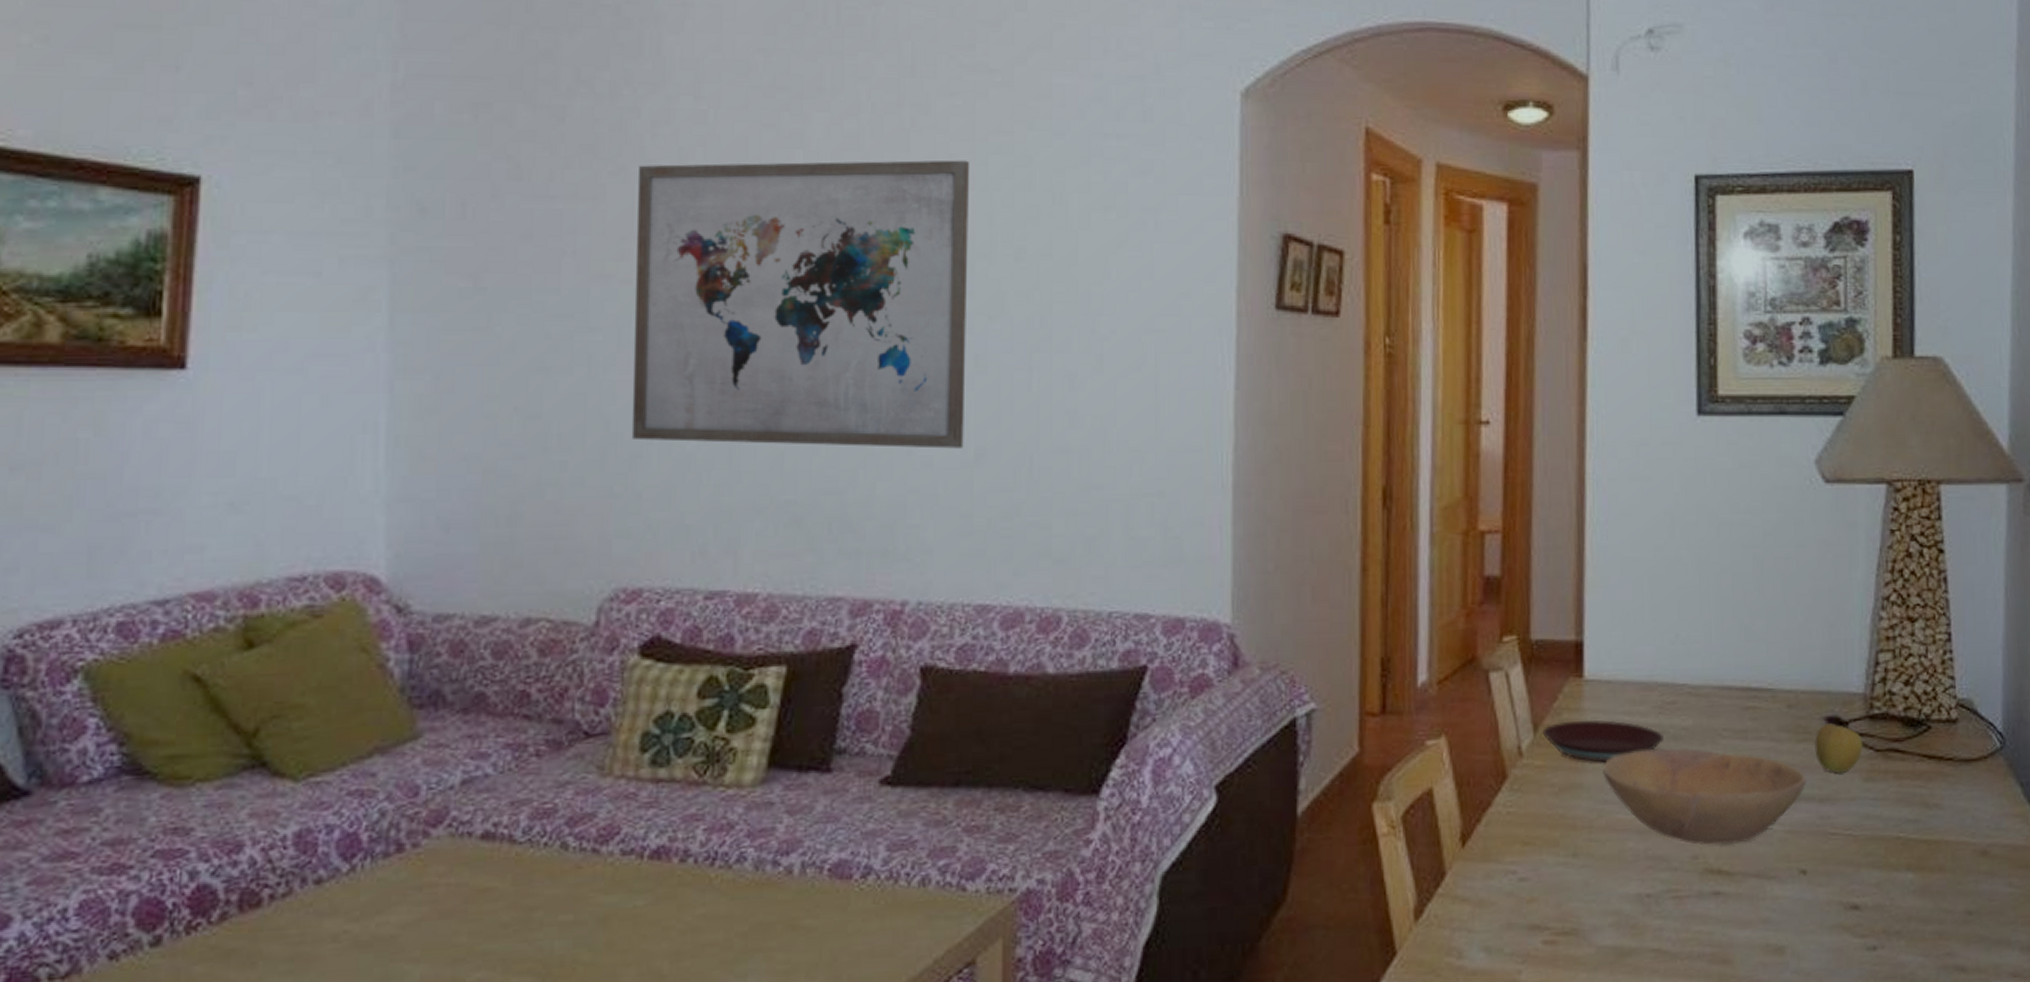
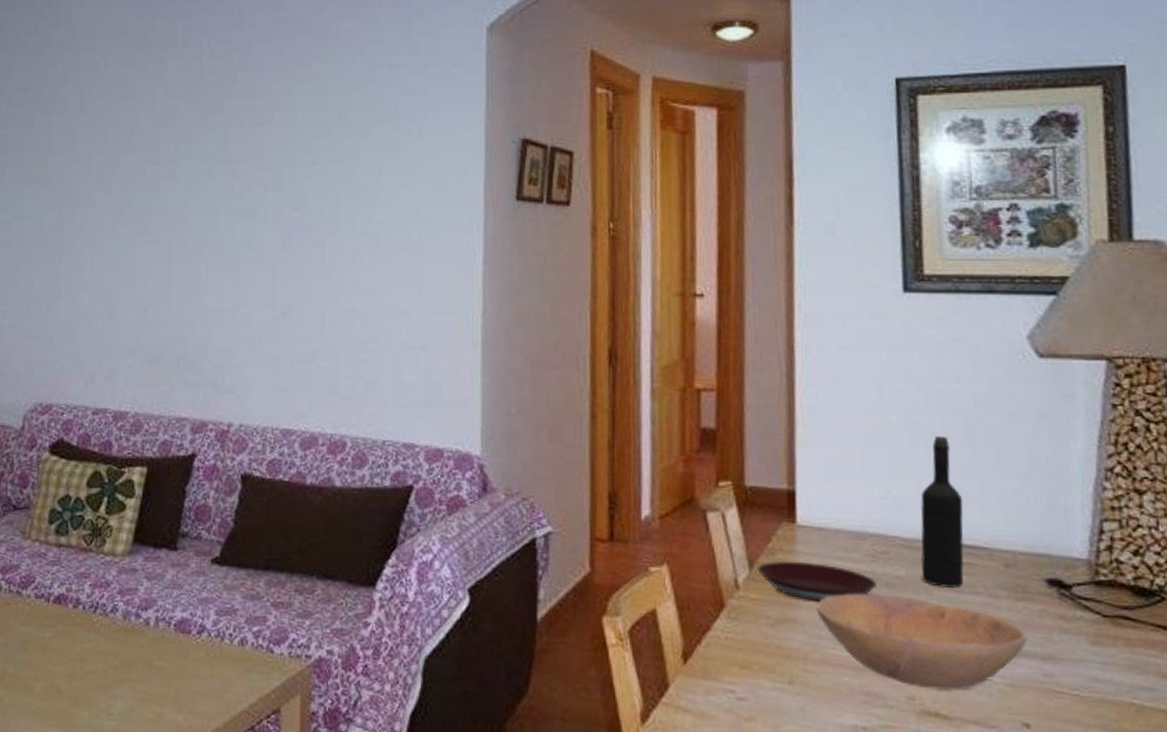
wall art: present [631,160,970,449] -> none [47,89,280,308]
wine bottle: none [1707,571,1750,735] -> present [920,435,964,588]
apple: present [1814,723,1863,773] -> none [1035,585,1089,634]

